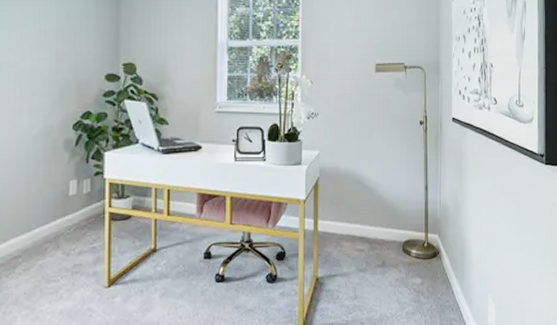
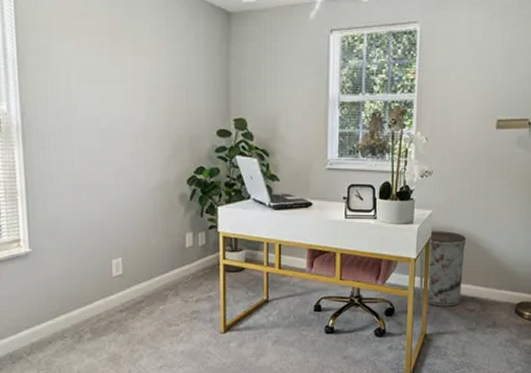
trash can: none [309,171,353,248] -> present [419,231,467,306]

